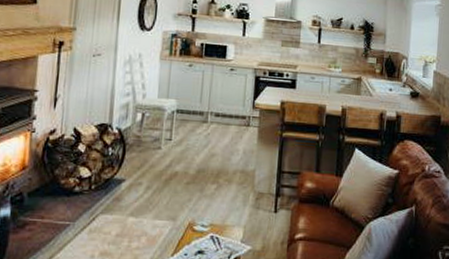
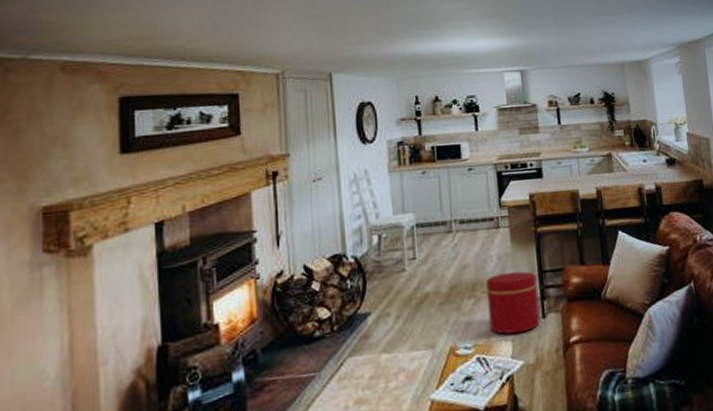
ottoman: none [227,167,275,222] -> present [486,271,540,335]

